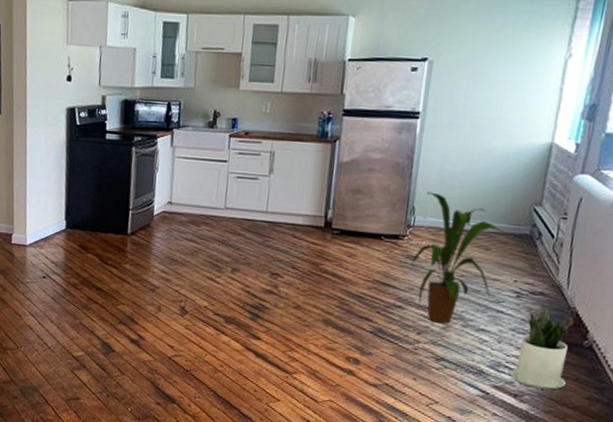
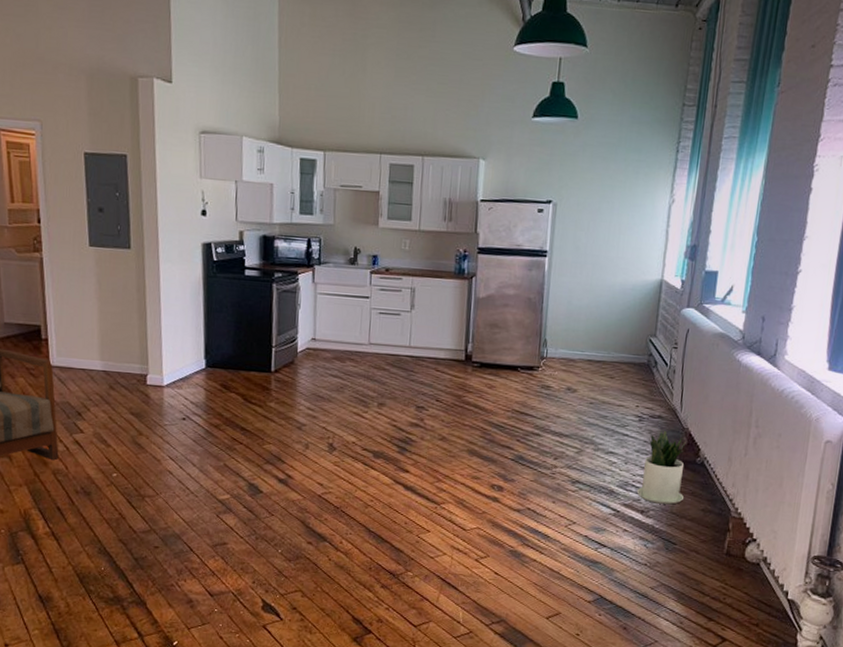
house plant: present [411,191,507,324] -> none [546,325,628,449]

